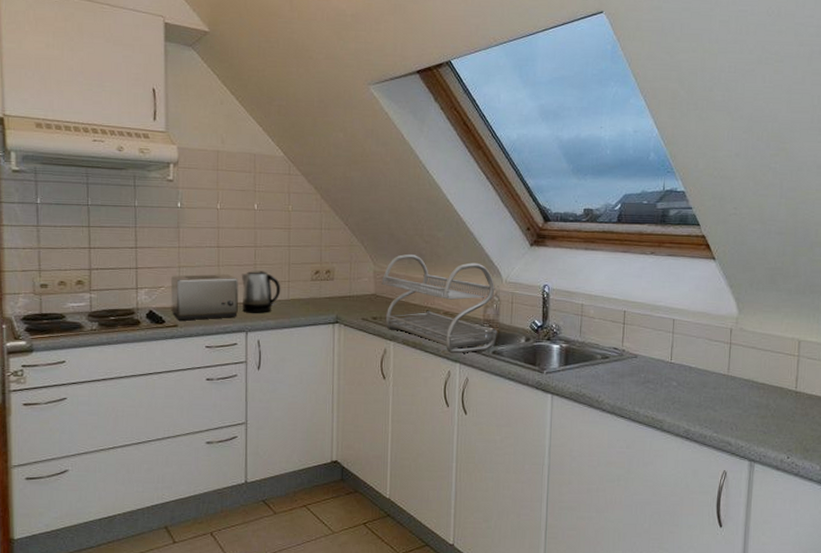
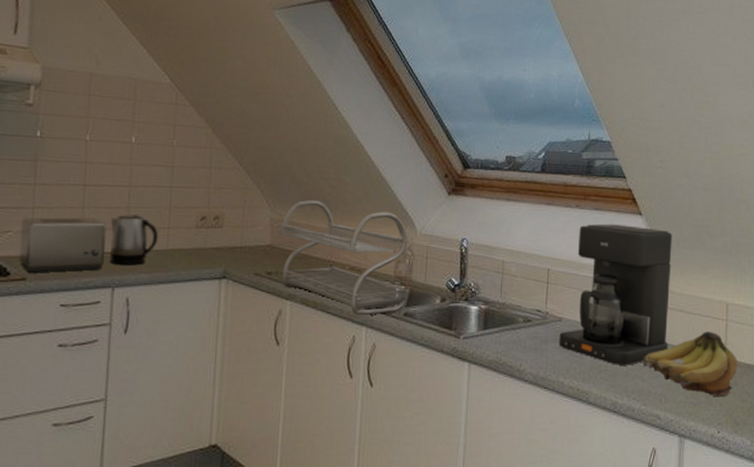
coffee maker: none [634,268,746,397] -> present [559,223,673,366]
fruit: none [715,367,809,426] -> present [643,332,738,397]

